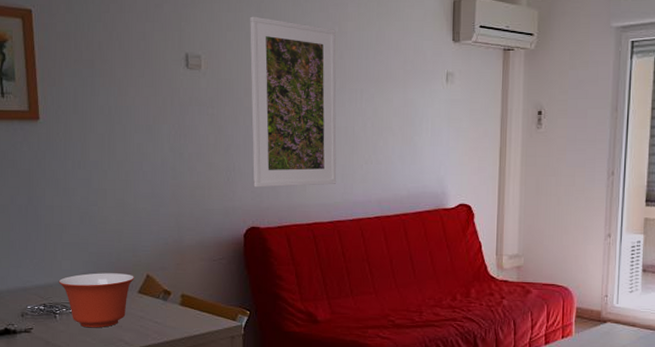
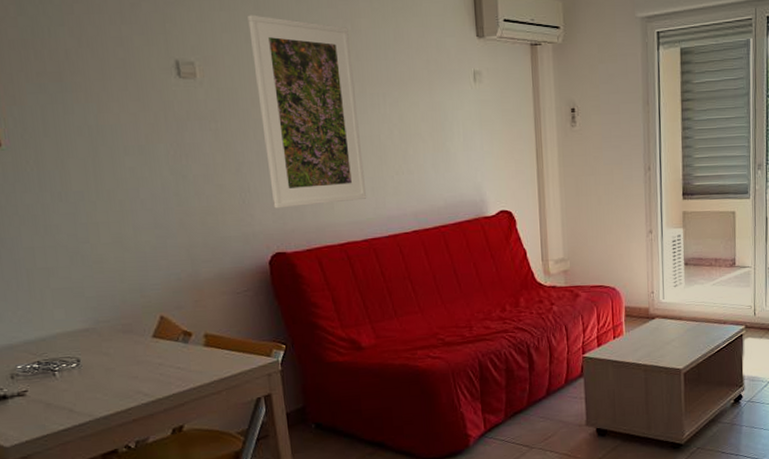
mixing bowl: present [58,273,134,328] -> none [52,317,146,383]

